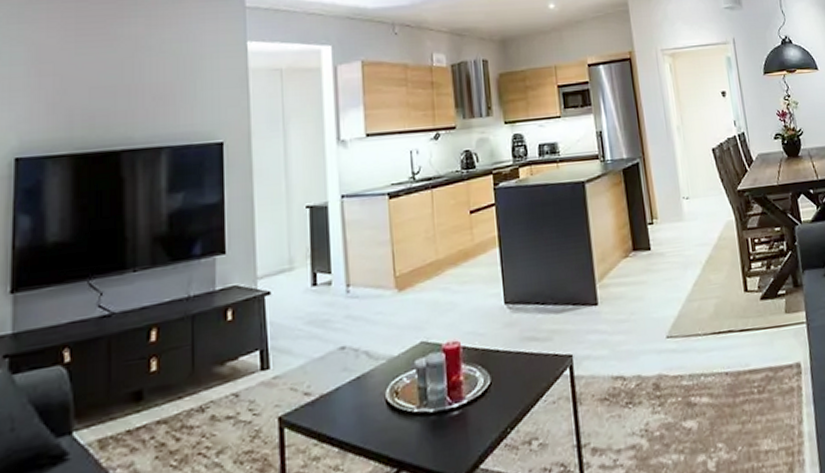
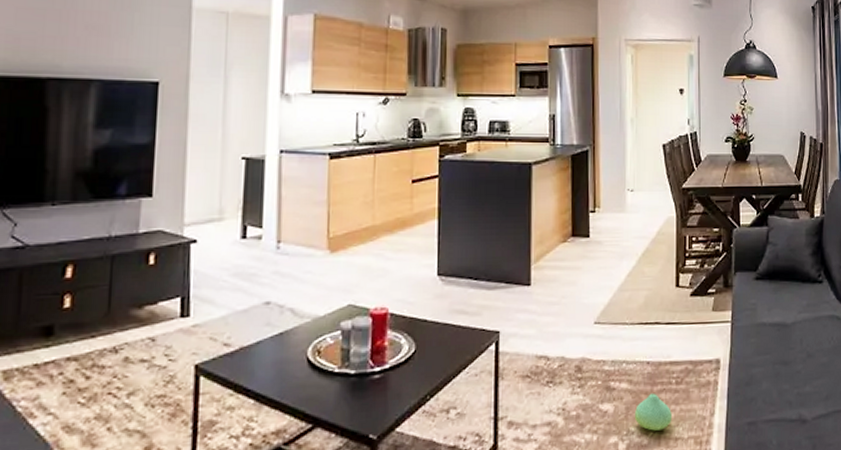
plush toy: none [719,405,759,446] -> present [634,394,672,431]

